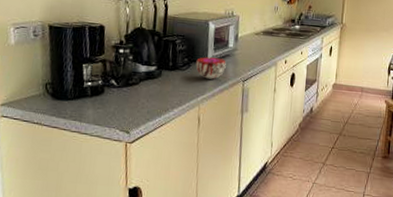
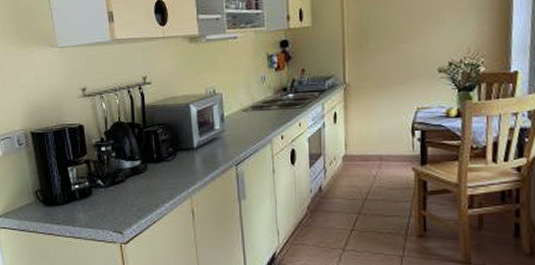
decorative bowl: present [195,57,226,79] -> none [181,143,215,167]

